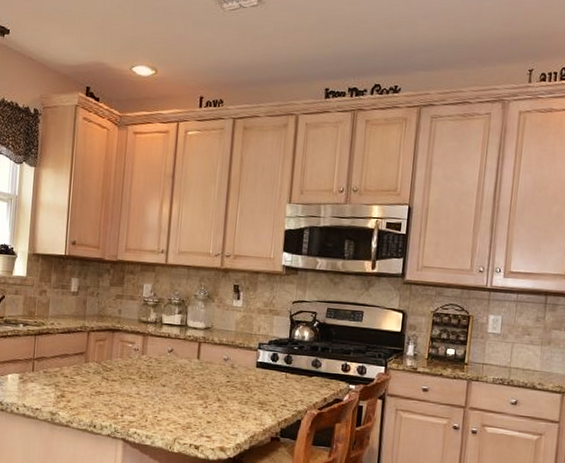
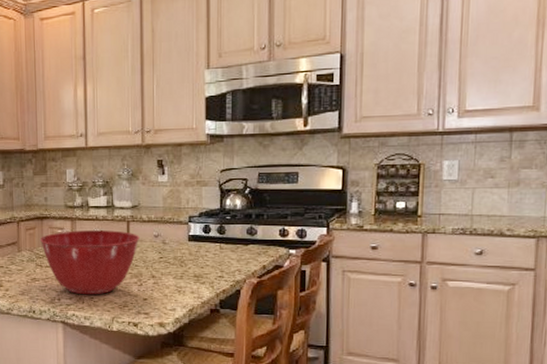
mixing bowl: none [108,346,210,414] -> present [39,230,140,295]

